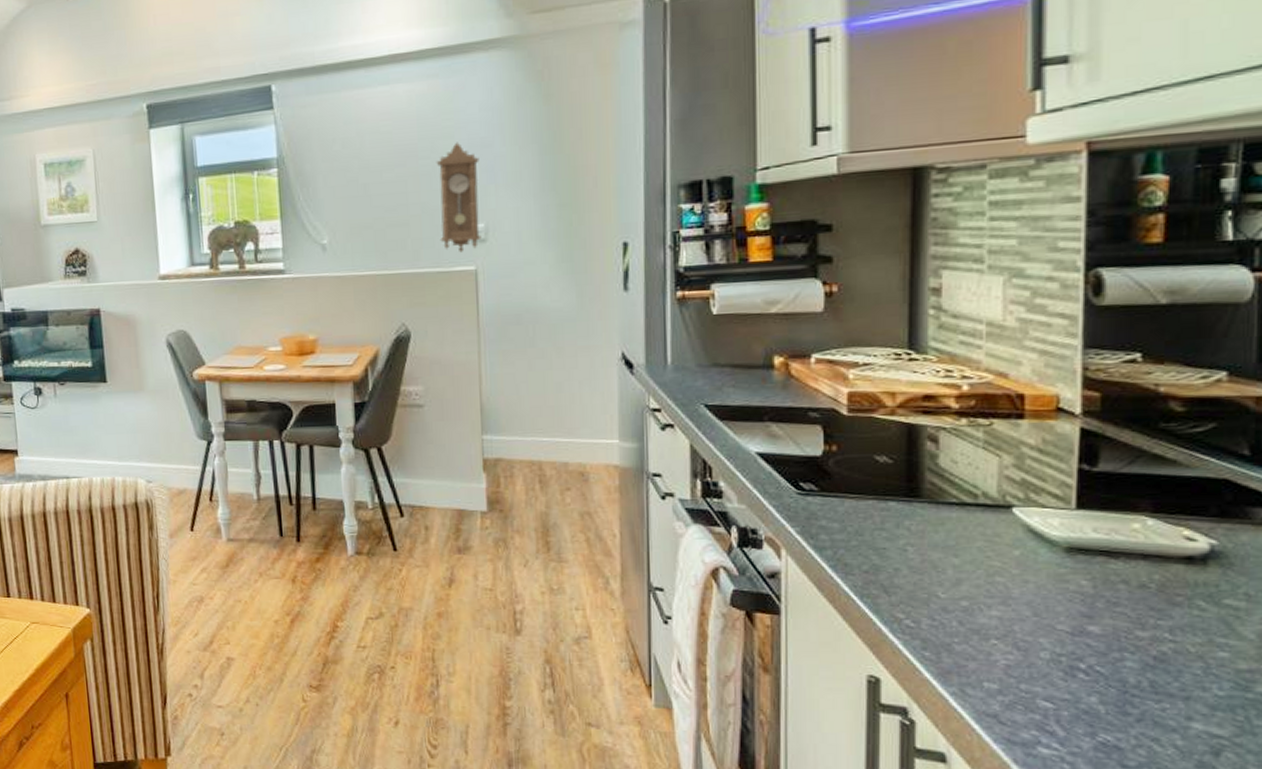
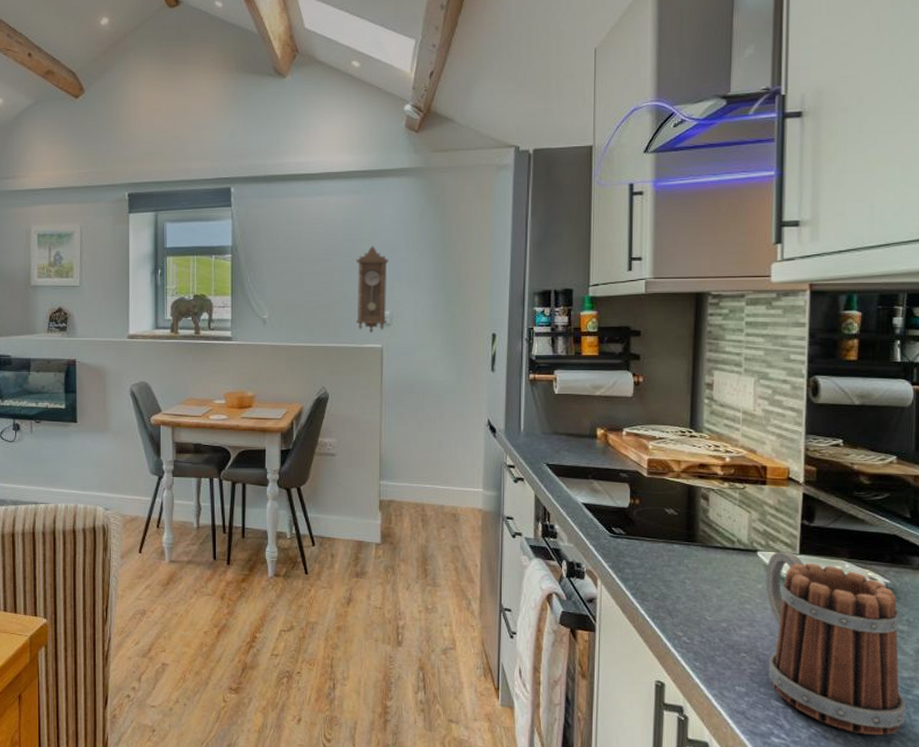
mug: none [1025,507,1244,745] -> present [765,552,906,735]

